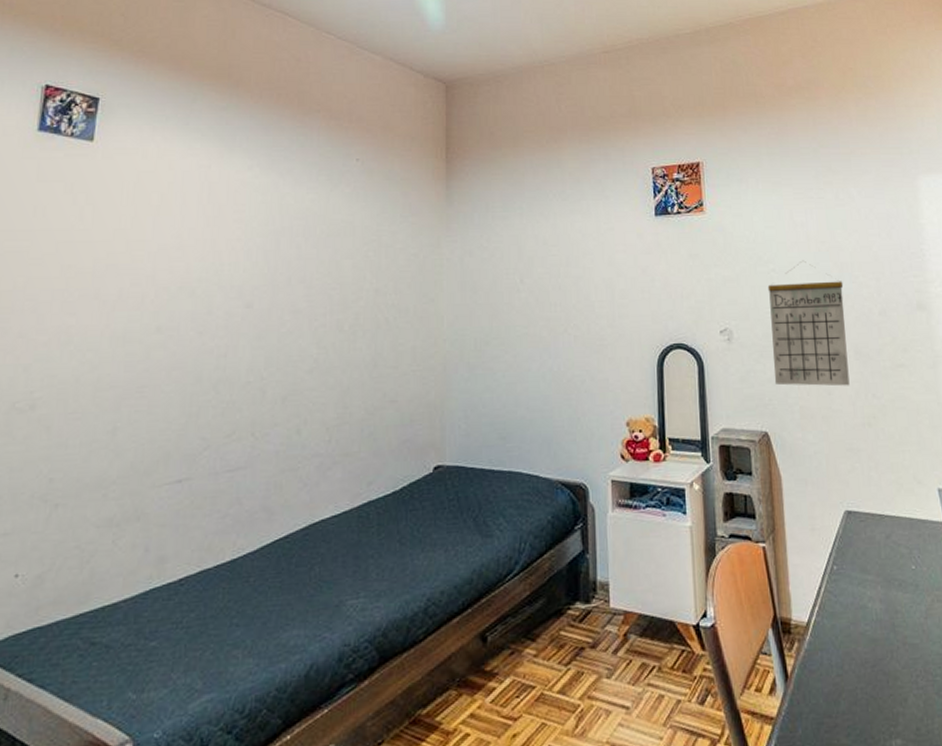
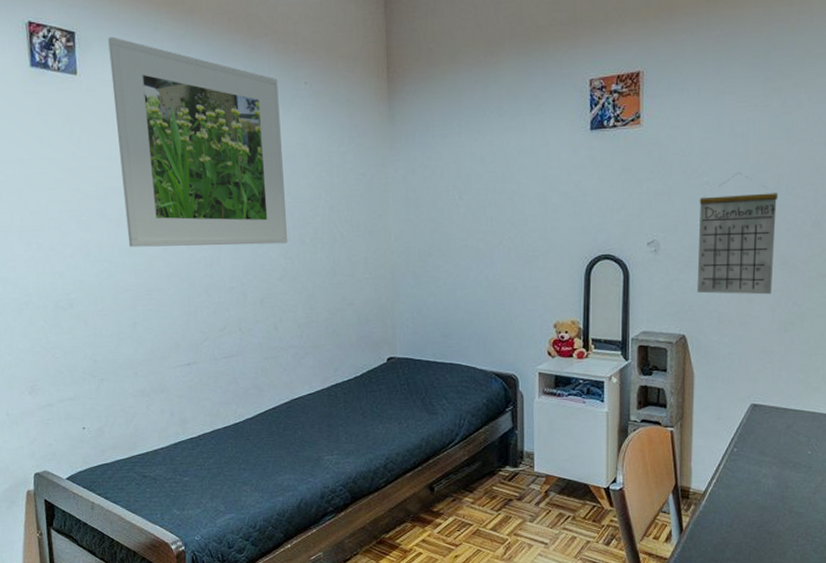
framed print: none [123,105,326,334] -> present [108,36,289,247]

